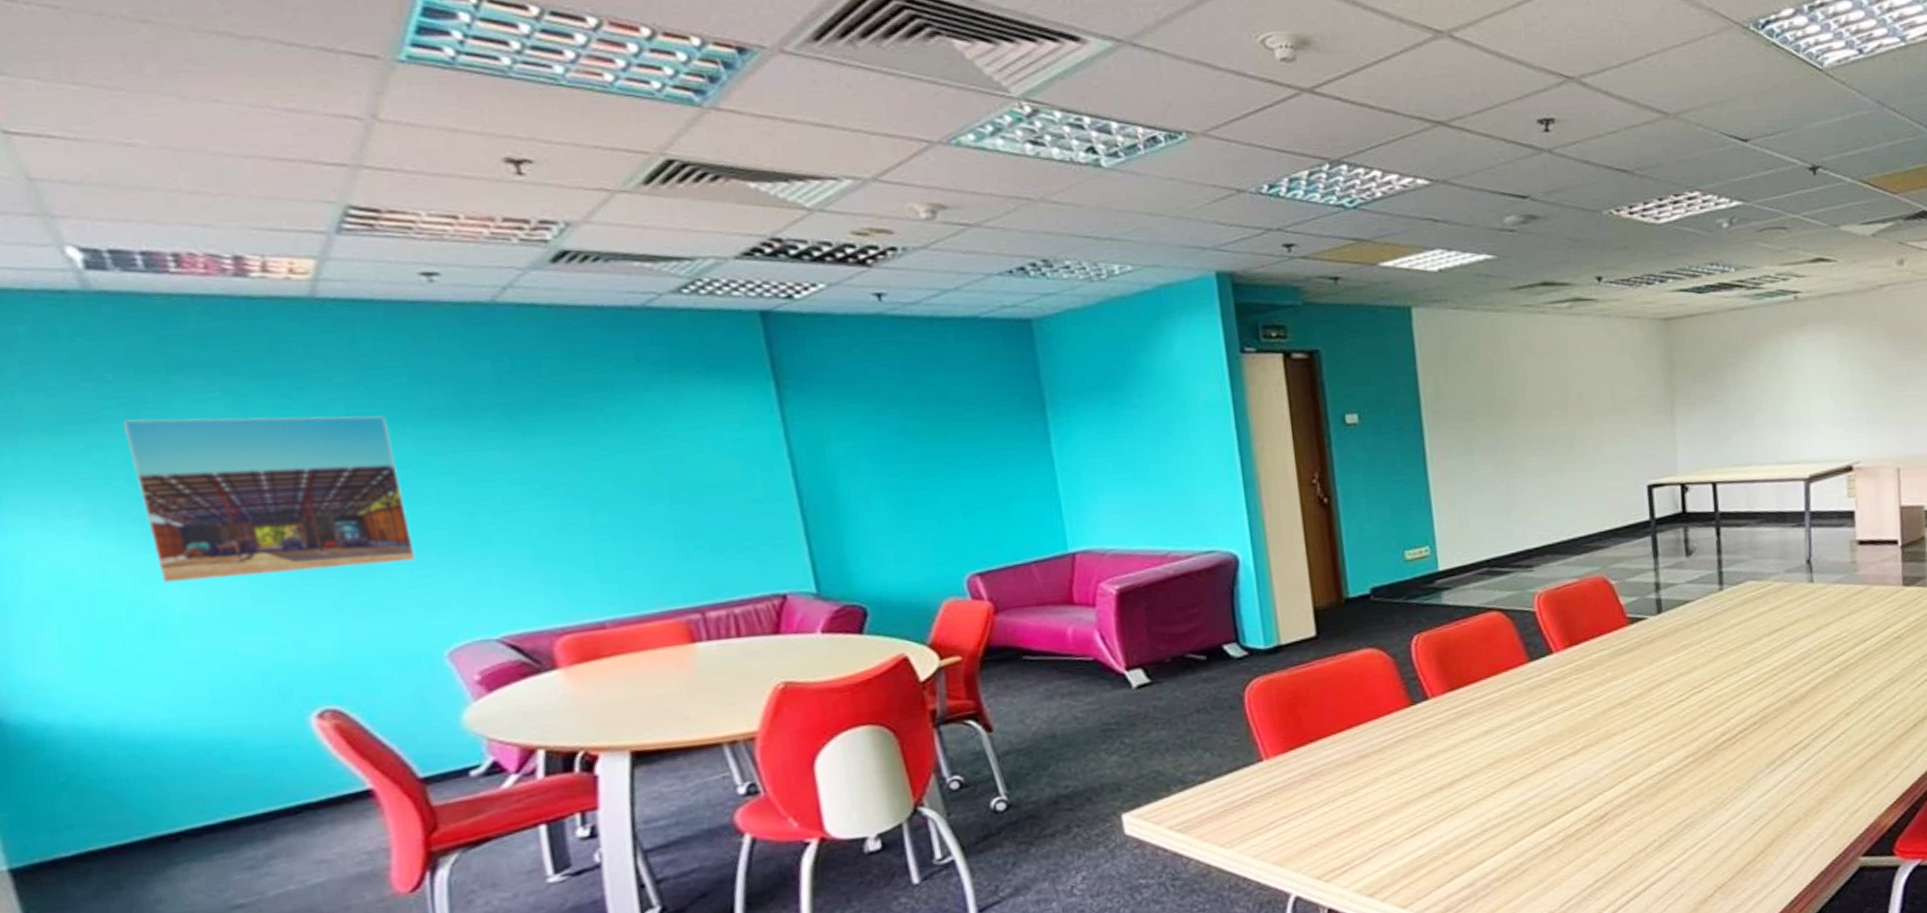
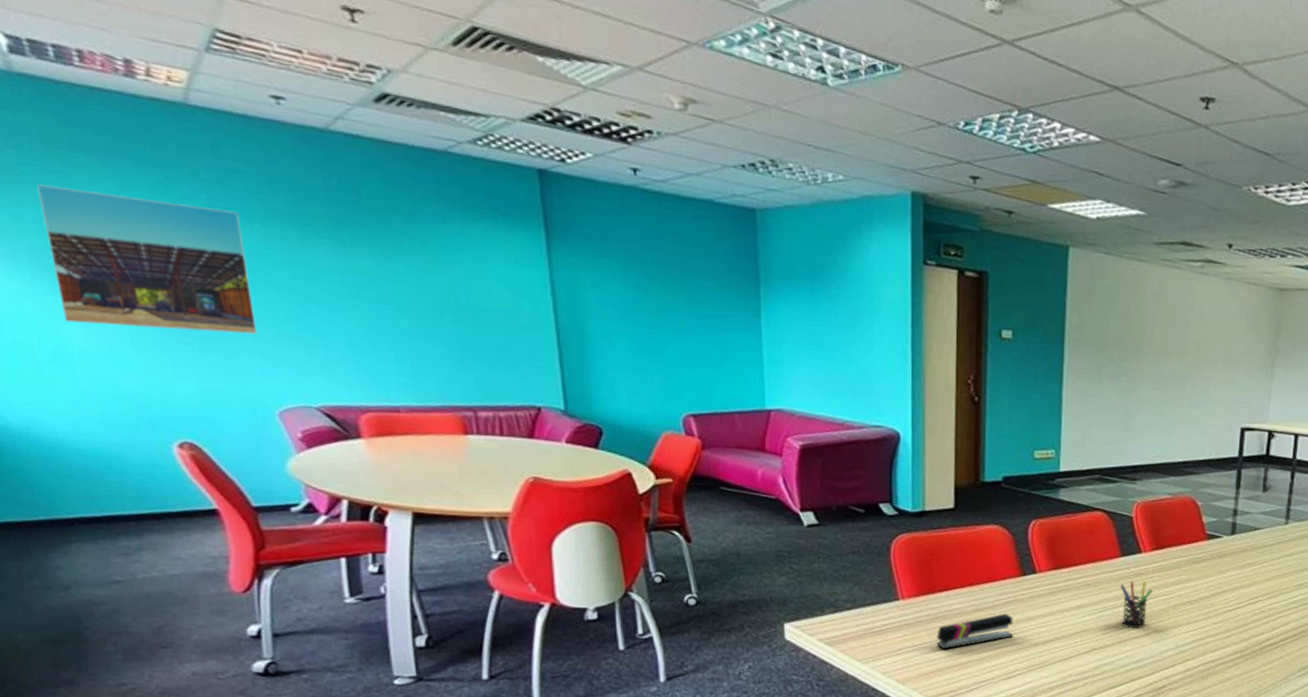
stapler: none [1316,756,1412,814] -> present [936,614,1014,650]
pen holder: none [1534,688,1574,749] -> present [1121,581,1152,629]

